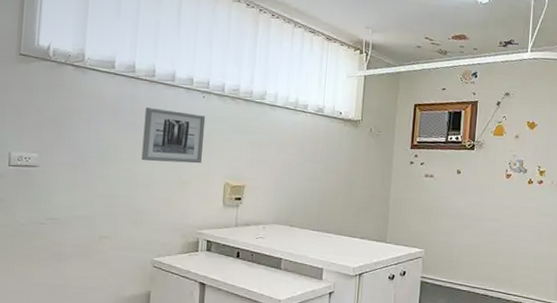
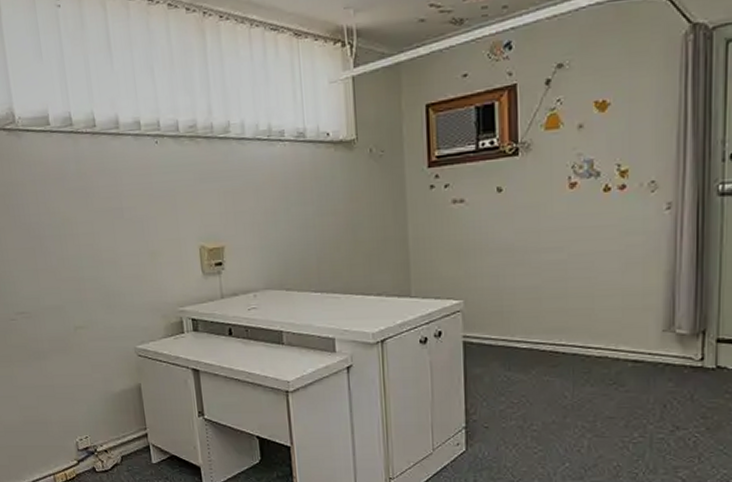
wall art: present [141,107,206,164] -> none [93,165,169,233]

